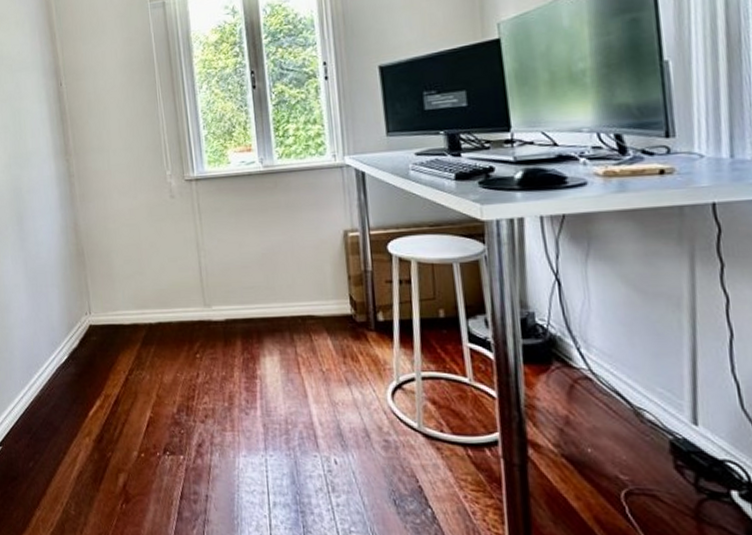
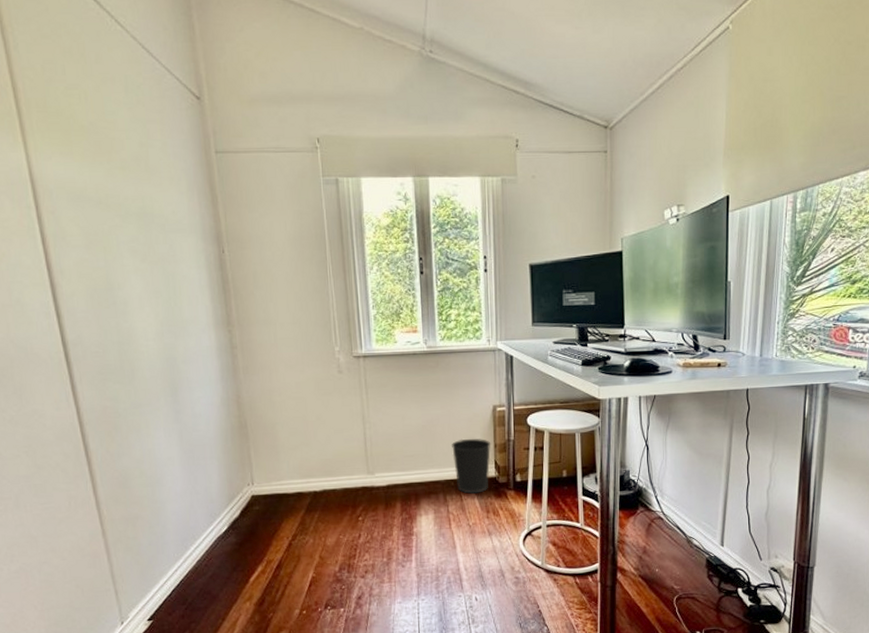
wastebasket: none [297,268,345,334] -> present [452,438,491,494]

